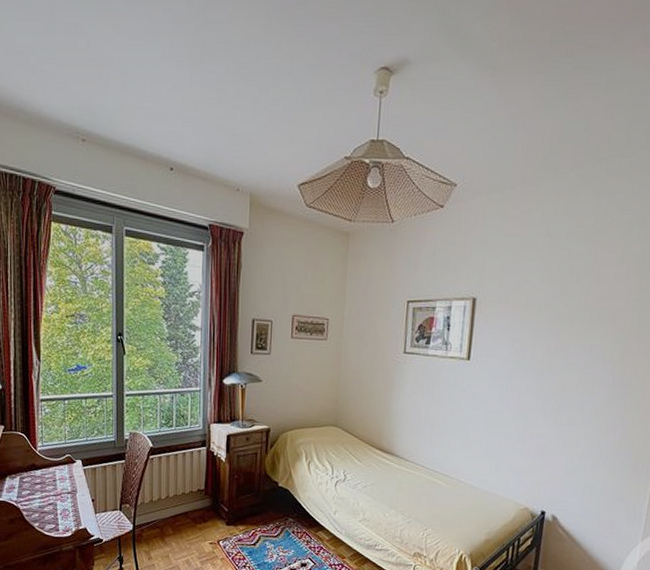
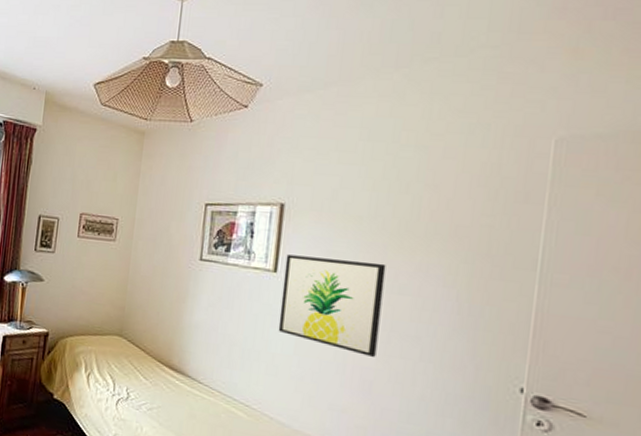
wall art: none [471,343,559,427] -> present [278,254,386,358]

